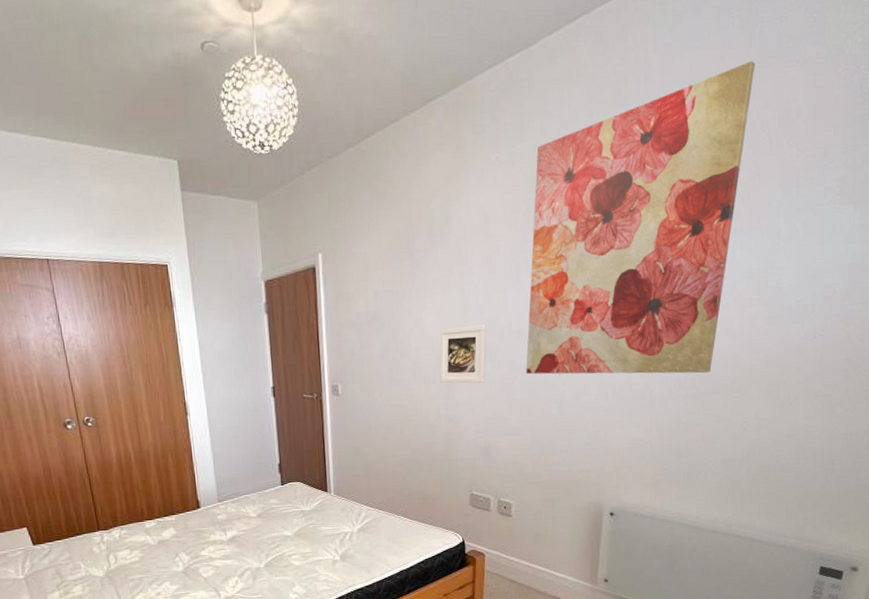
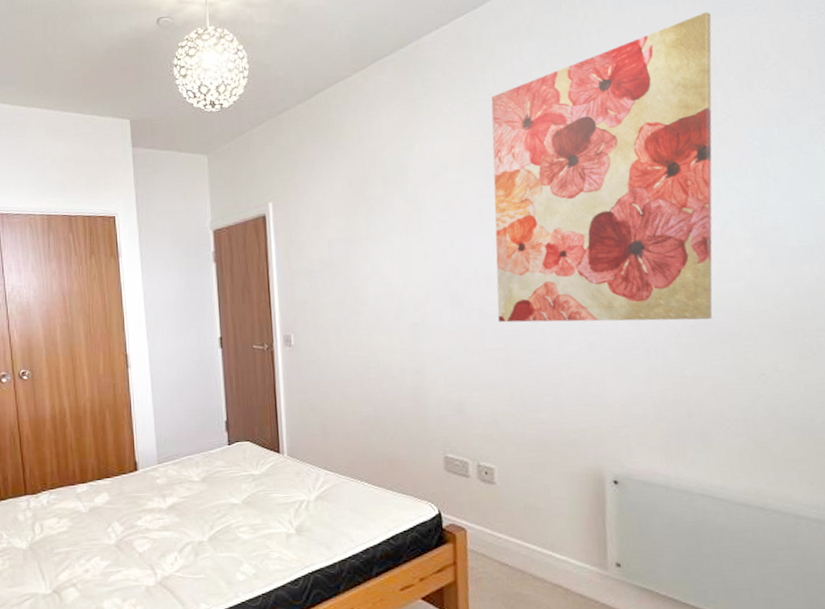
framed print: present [439,325,487,384] -> none [400,270,454,333]

